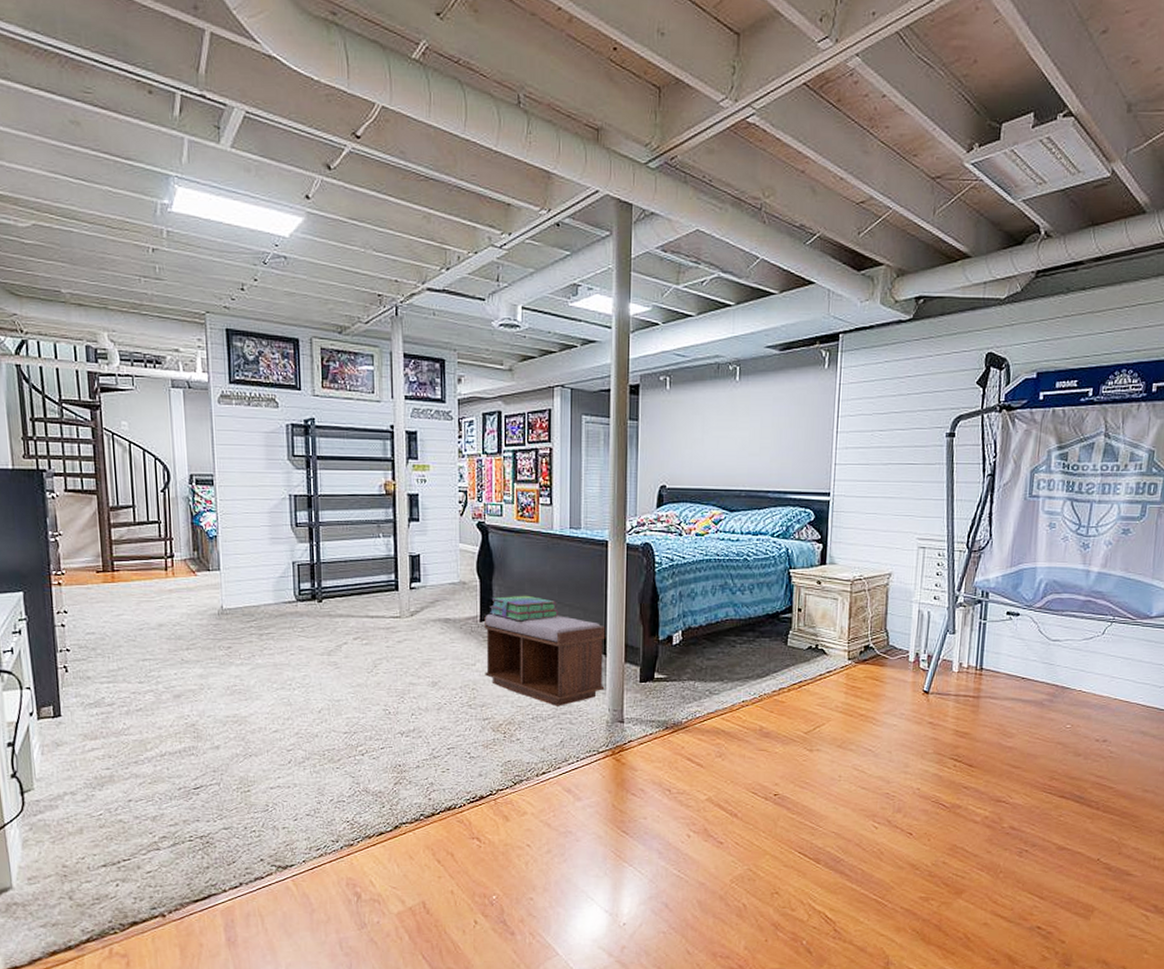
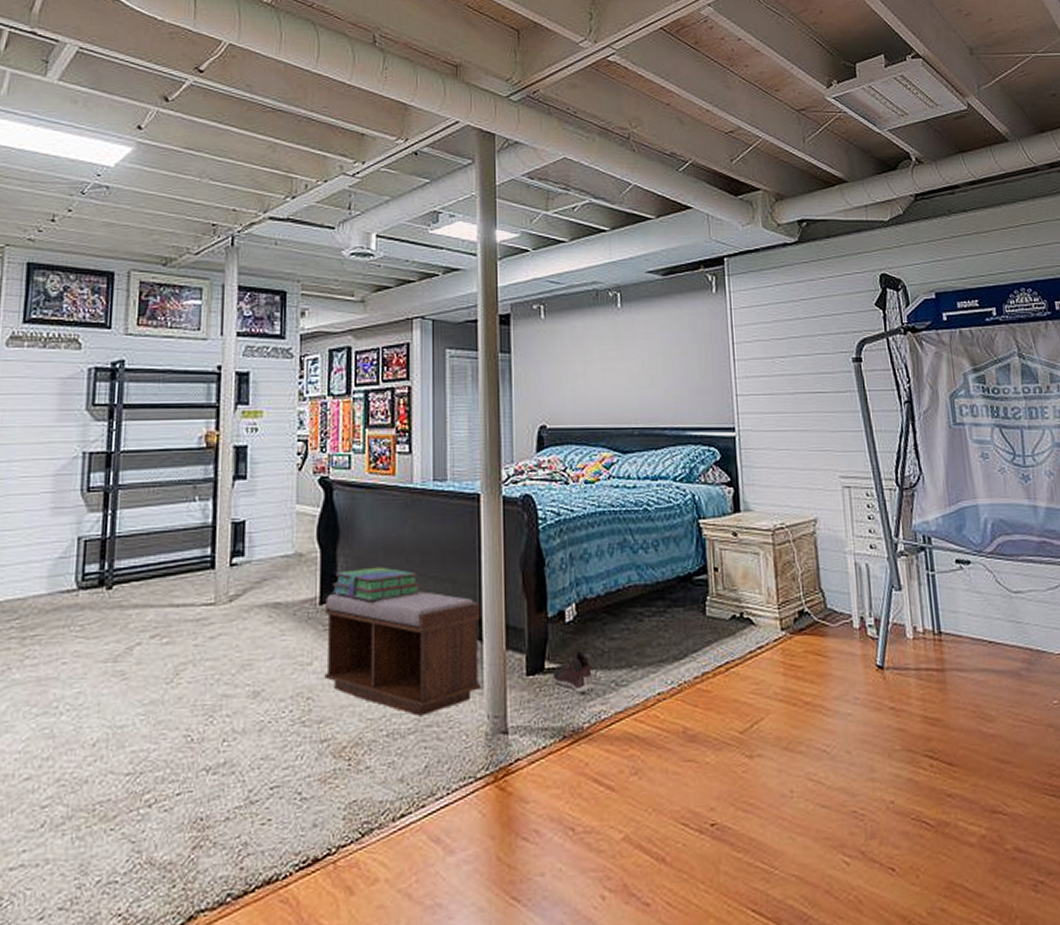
sneaker: none [659,666,694,698] -> present [552,651,596,694]

